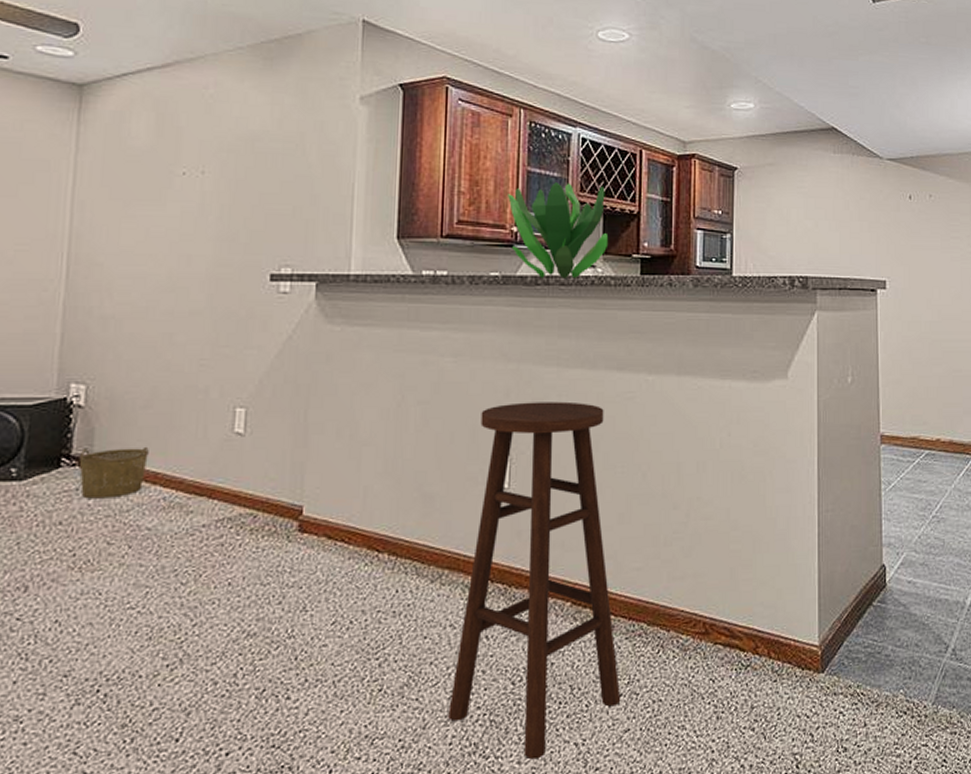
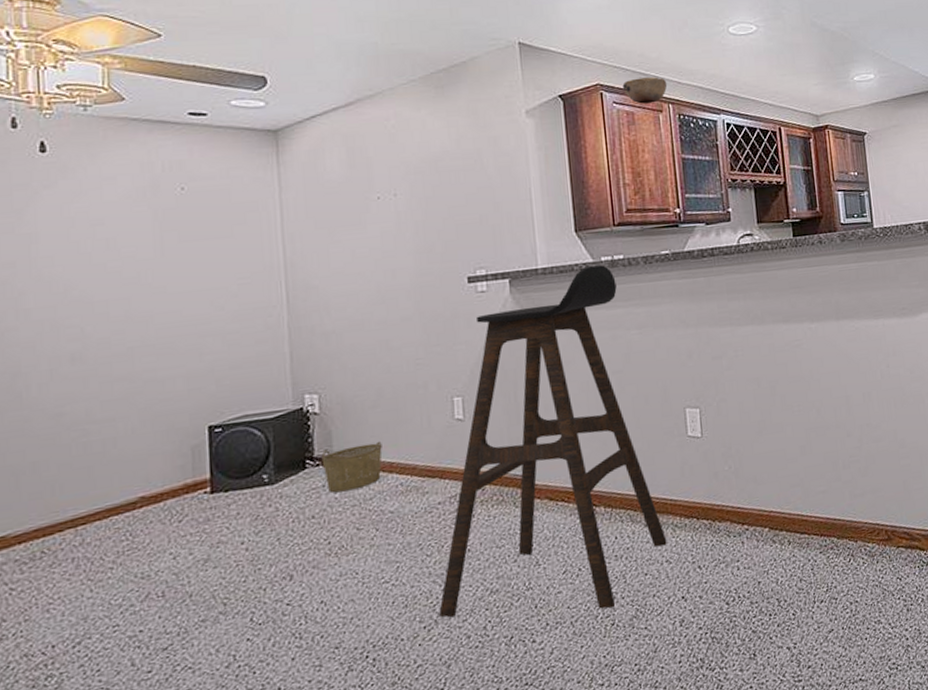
bar stool: none [186,279,454,672] -> present [439,265,667,618]
bar stool: present [448,401,621,760] -> none [669,355,823,666]
decorative bowl: none [471,75,522,106] -> present [622,77,668,104]
plant: present [508,182,609,278] -> none [668,163,762,251]

